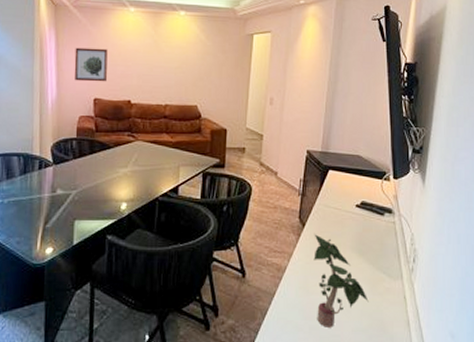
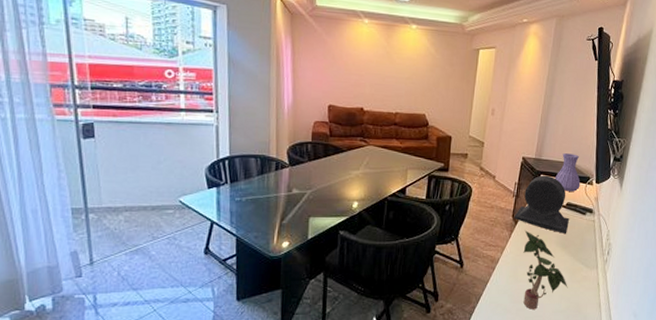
wall art: present [74,47,108,82] -> none [309,56,342,90]
speaker: none [301,170,365,239] -> present [514,175,569,235]
vase: none [346,145,375,189] -> present [555,153,581,192]

